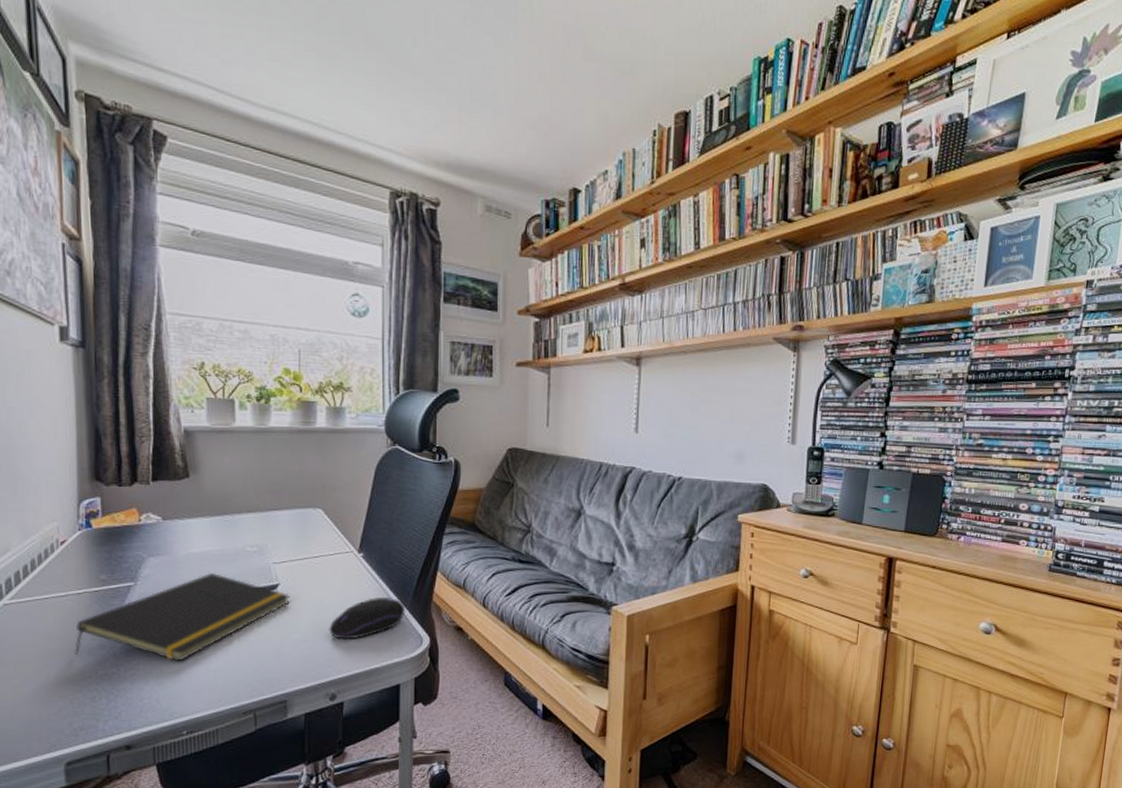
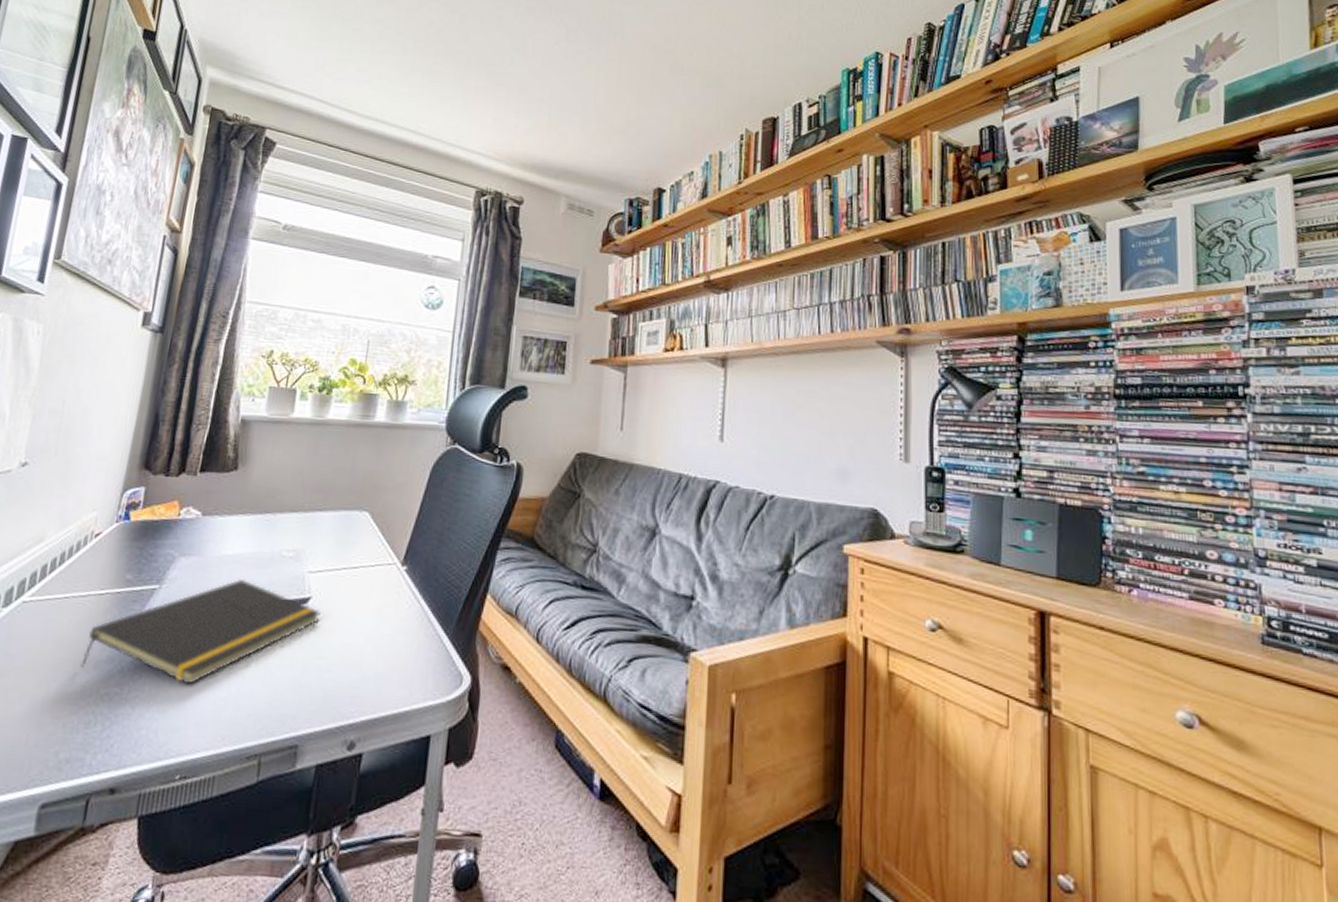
computer mouse: present [329,596,406,640] -> none [357,620,447,672]

